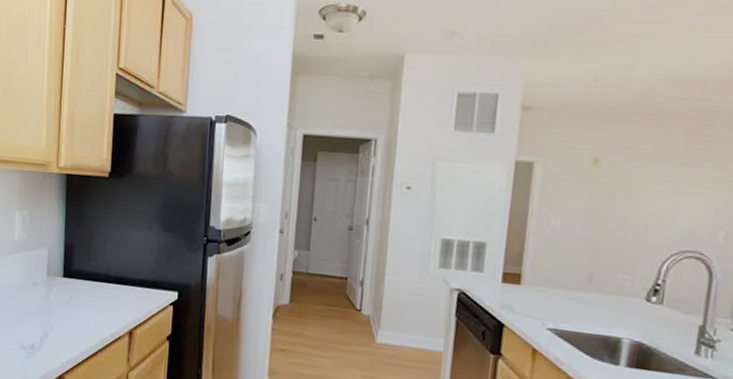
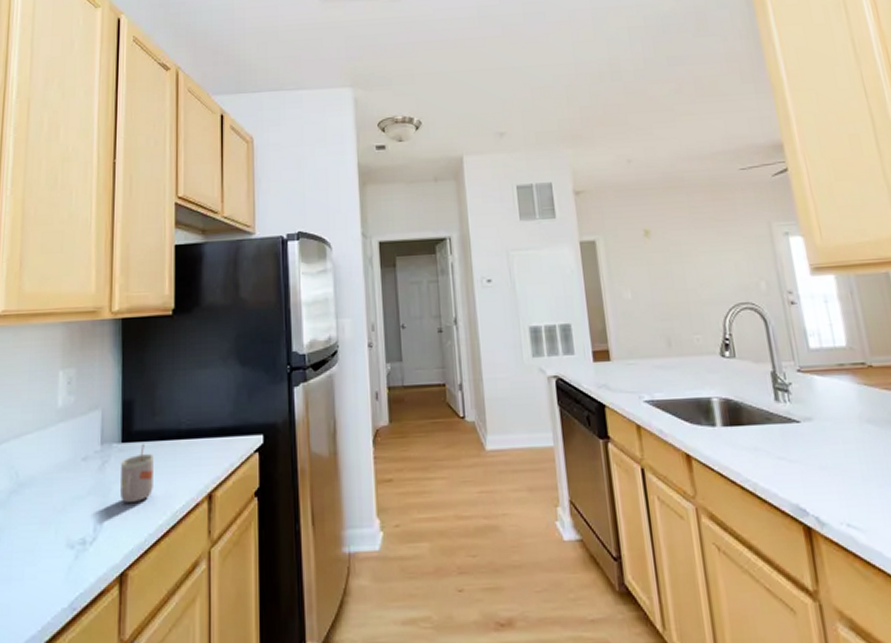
mug: none [61,281,88,326] -> present [120,443,154,504]

